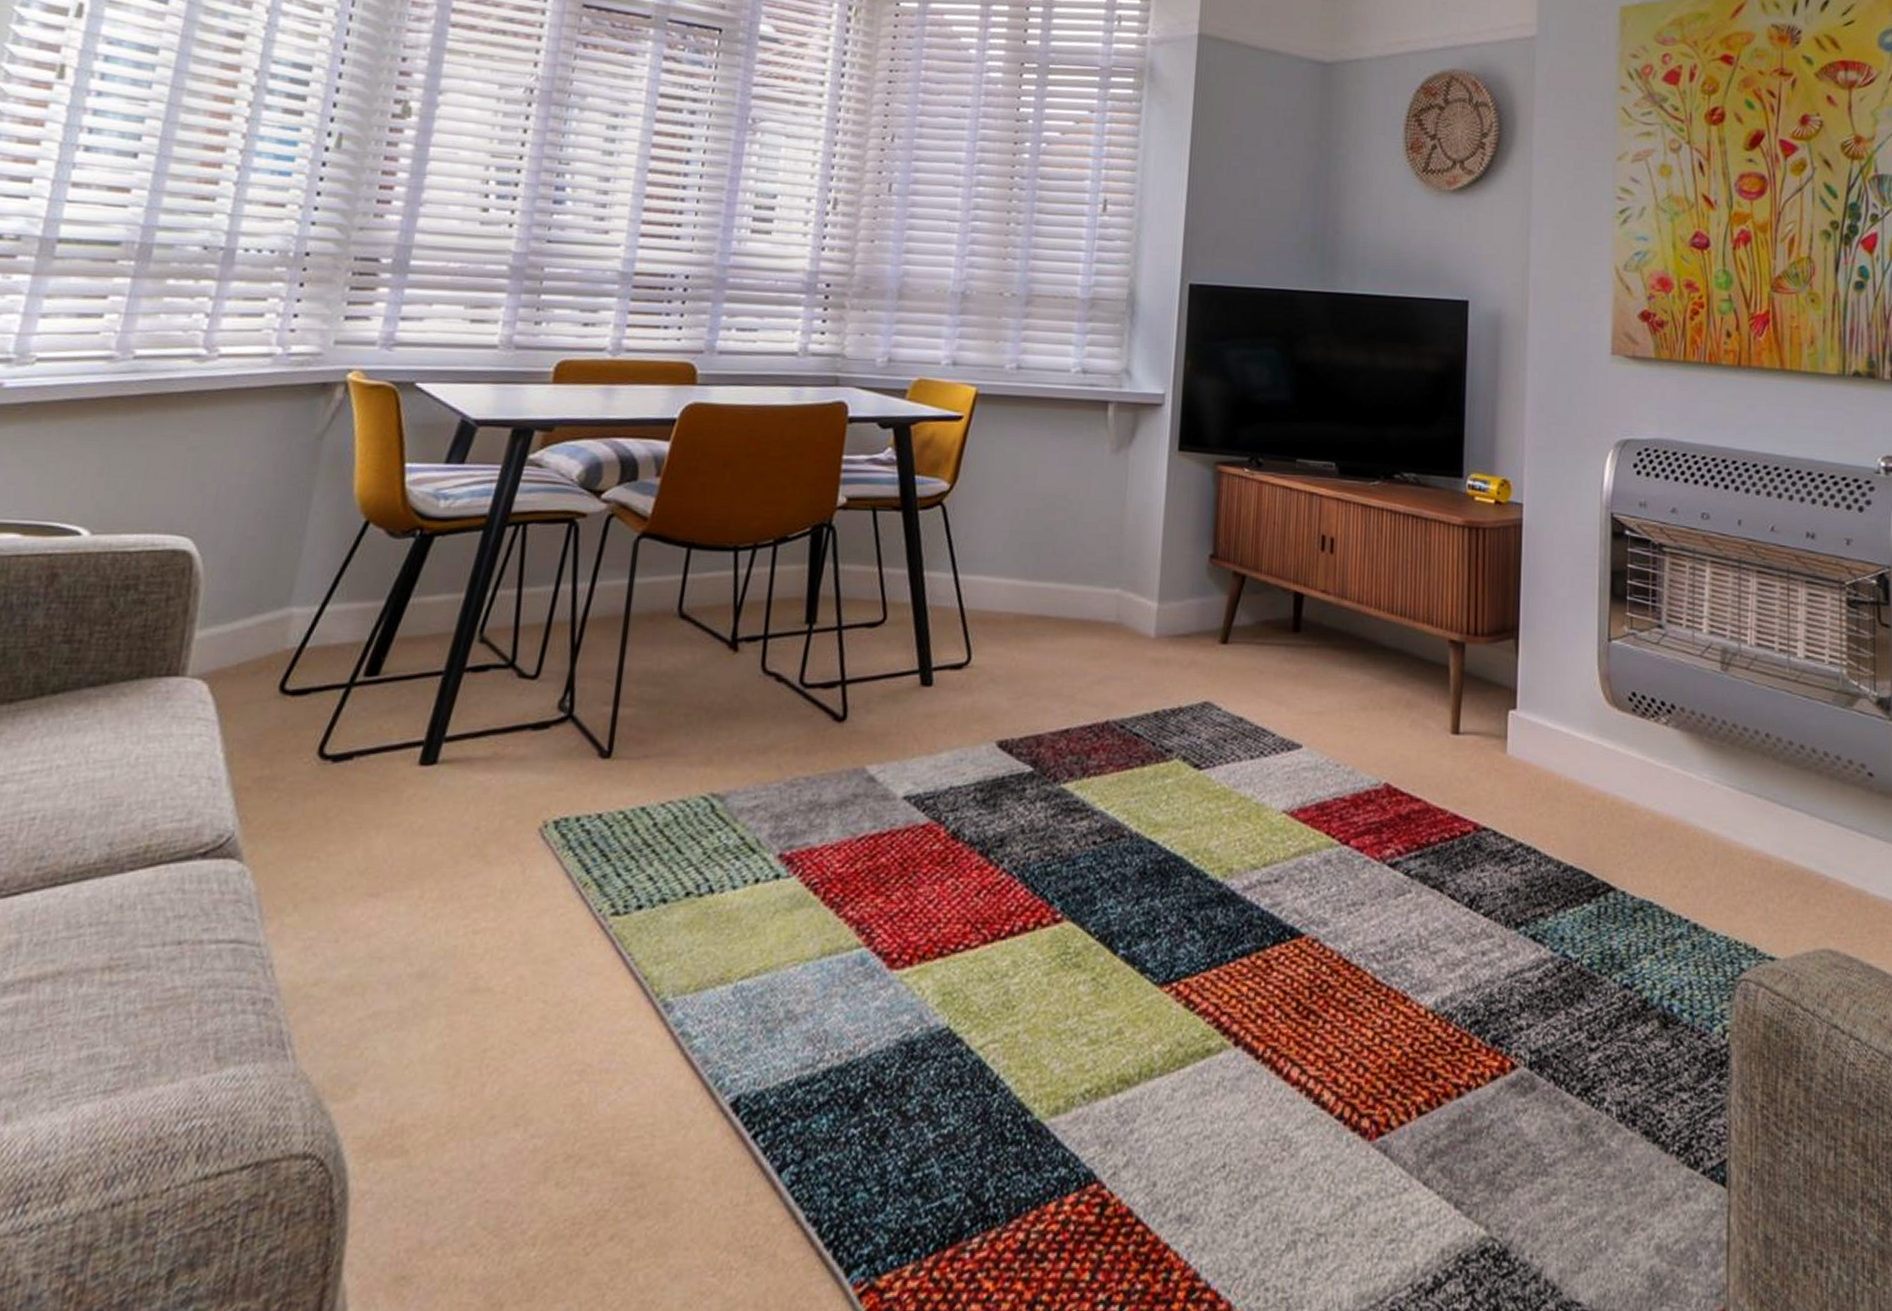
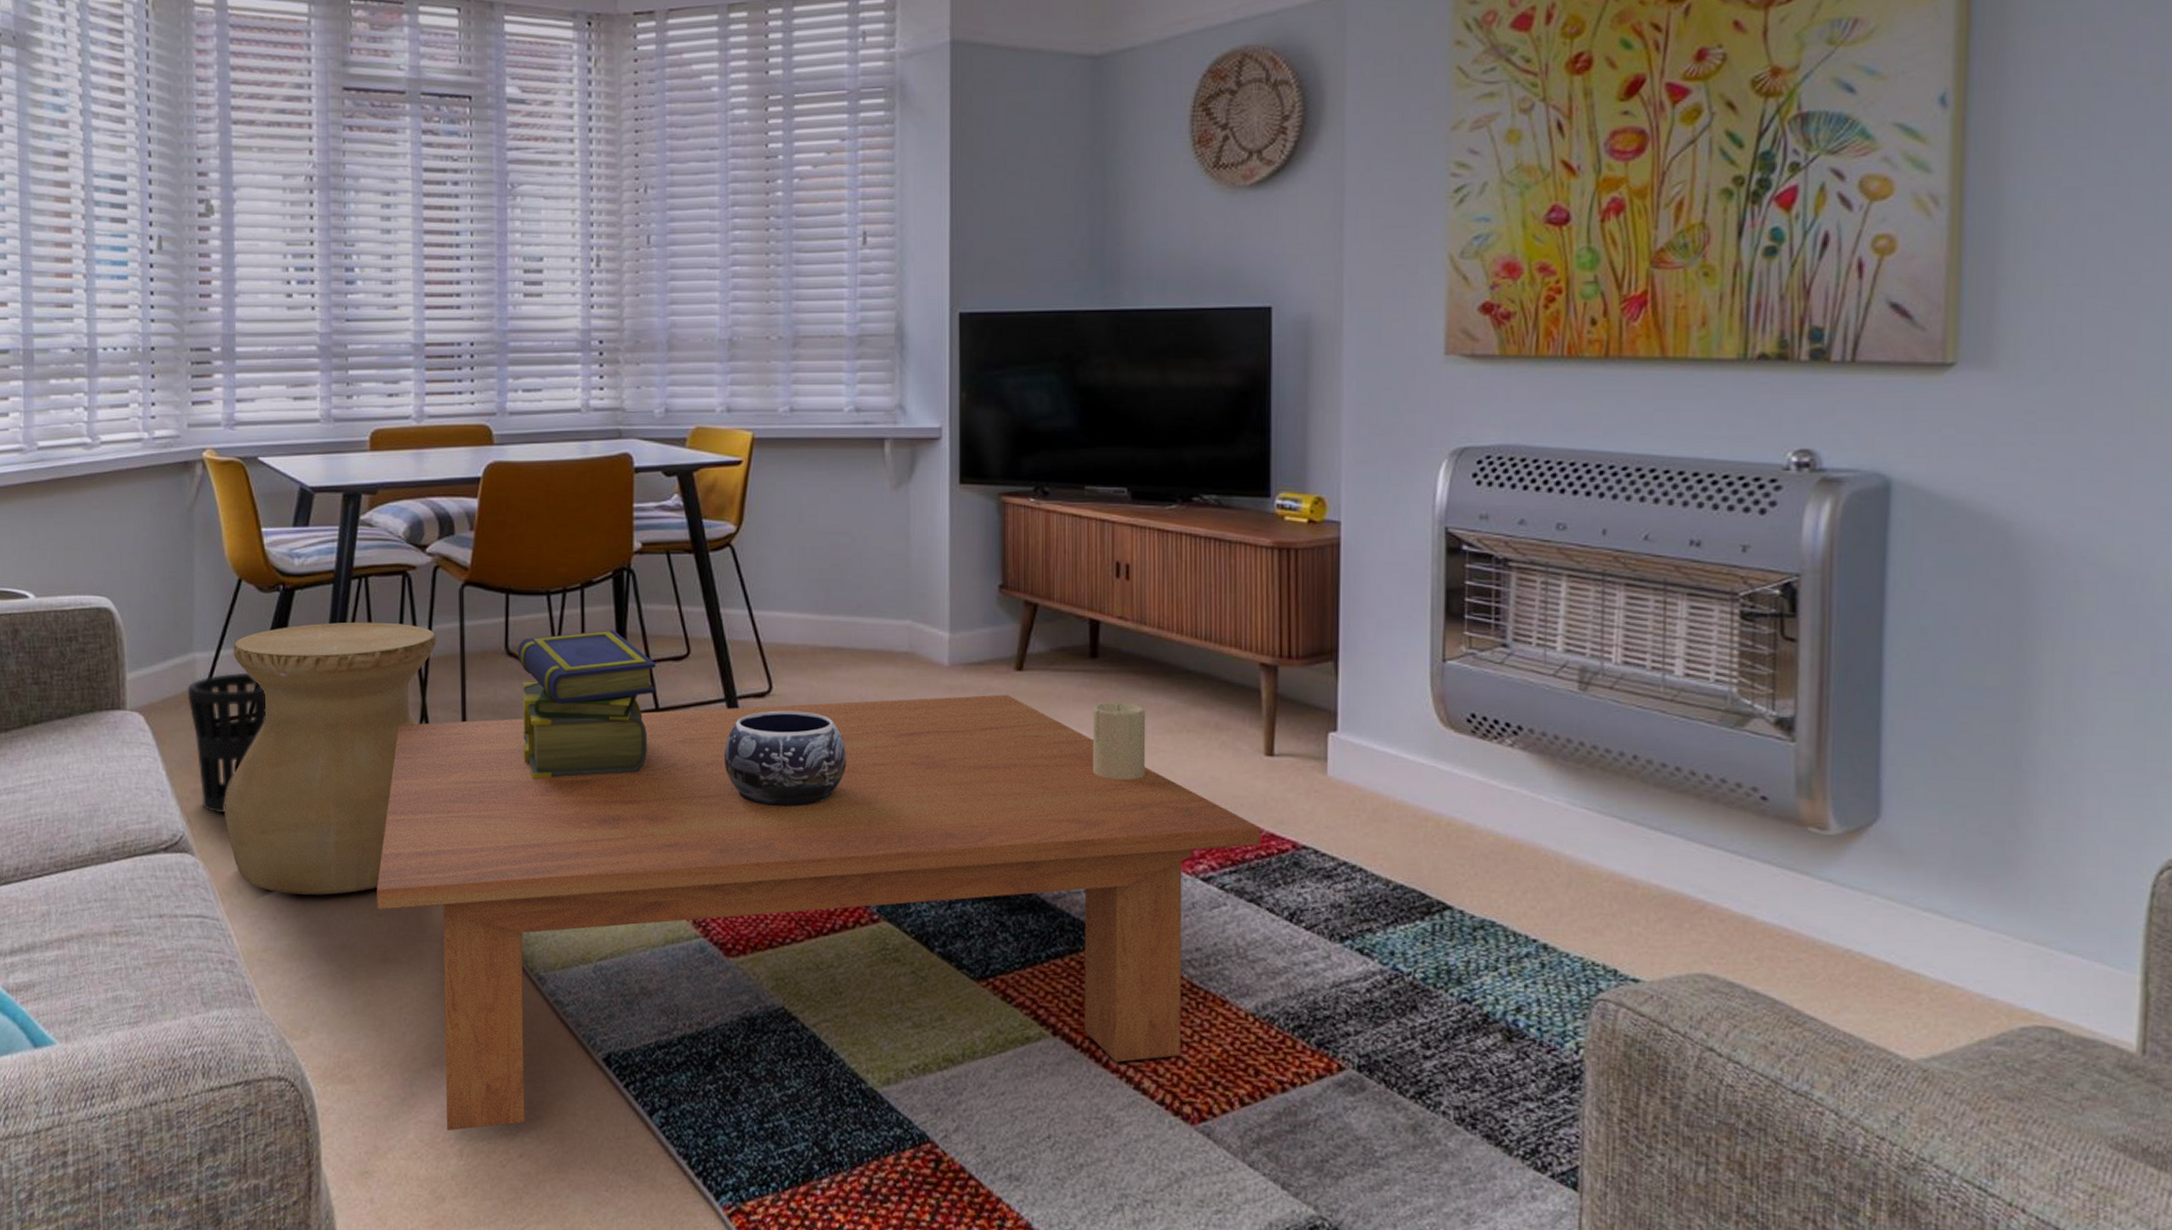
wastebasket: none [266,632,375,806] -> present [187,672,266,813]
side table: none [292,575,599,909] -> present [224,622,437,895]
coffee table: none [474,668,1445,1212] -> present [377,694,1261,1131]
stack of books: none [682,591,848,761] -> present [518,630,657,779]
decorative bowl: none [910,683,1043,791] -> present [724,710,847,807]
candle: none [1289,677,1343,760] -> present [1092,702,1146,780]

